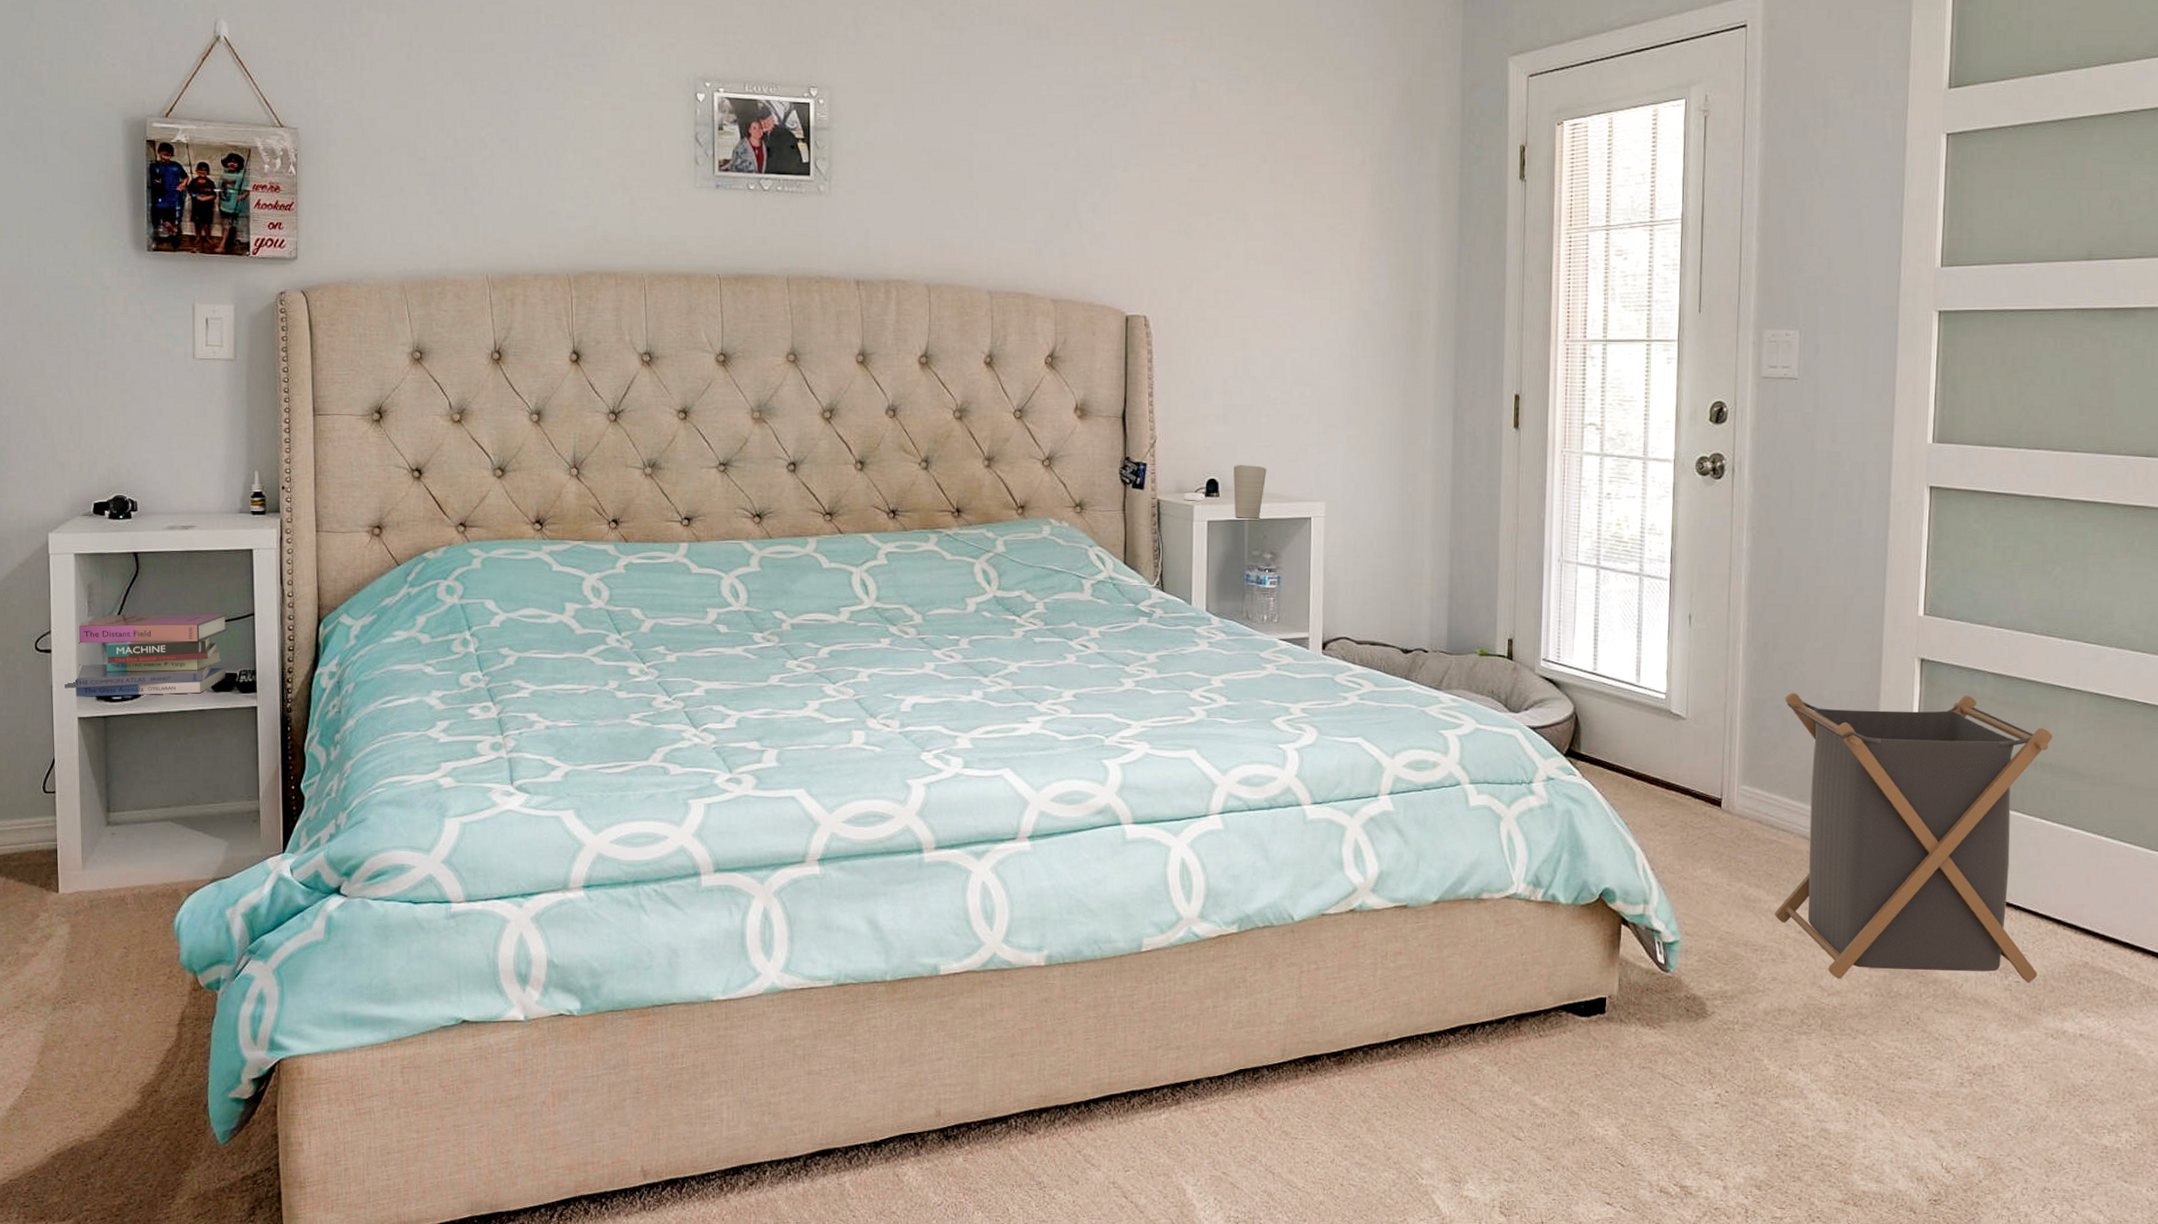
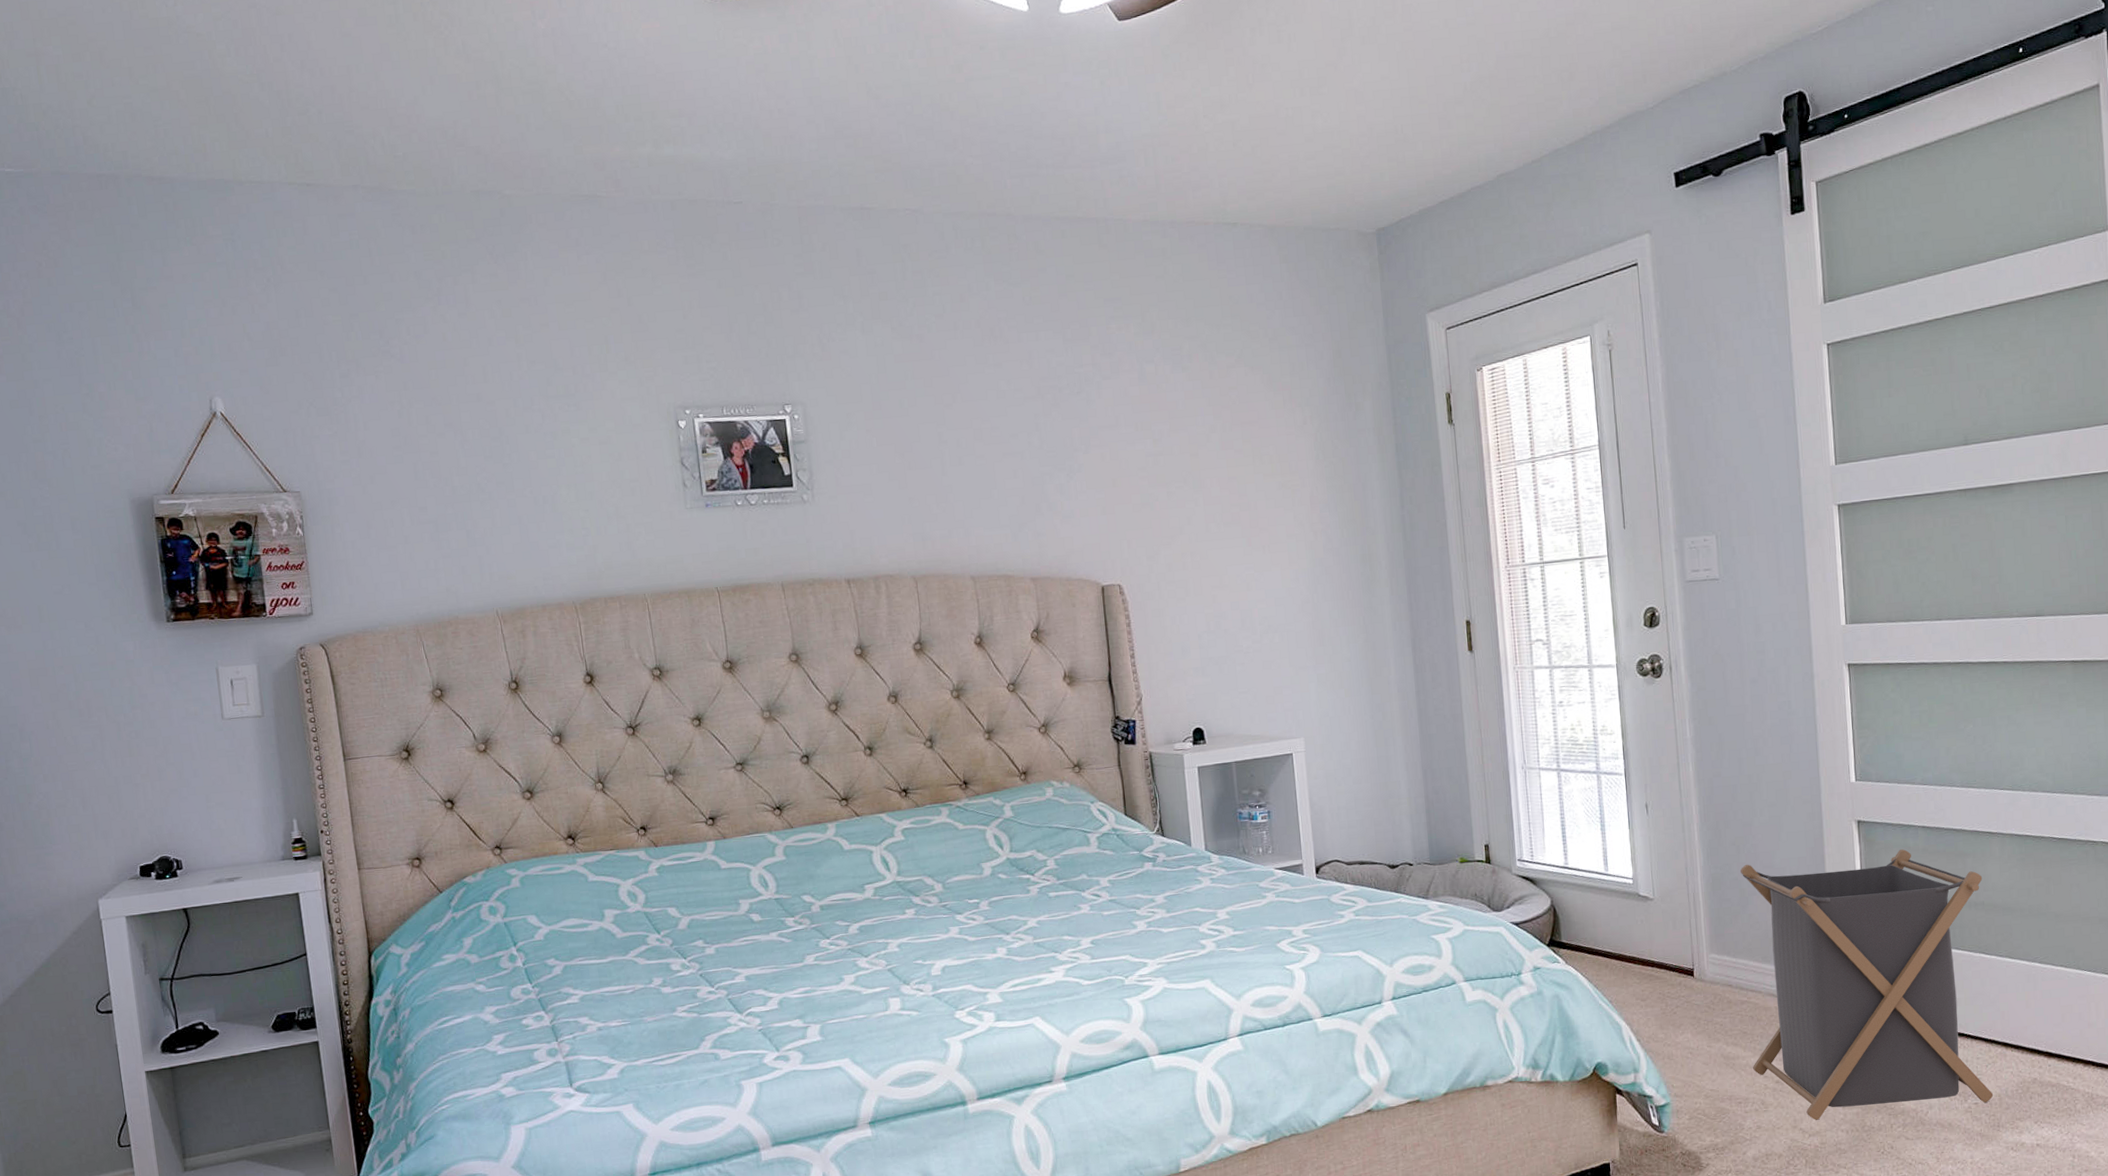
books: present [64,613,228,697] -> none [129,957,285,1052]
cup: present [1233,465,1267,519] -> none [1216,711,1248,762]

